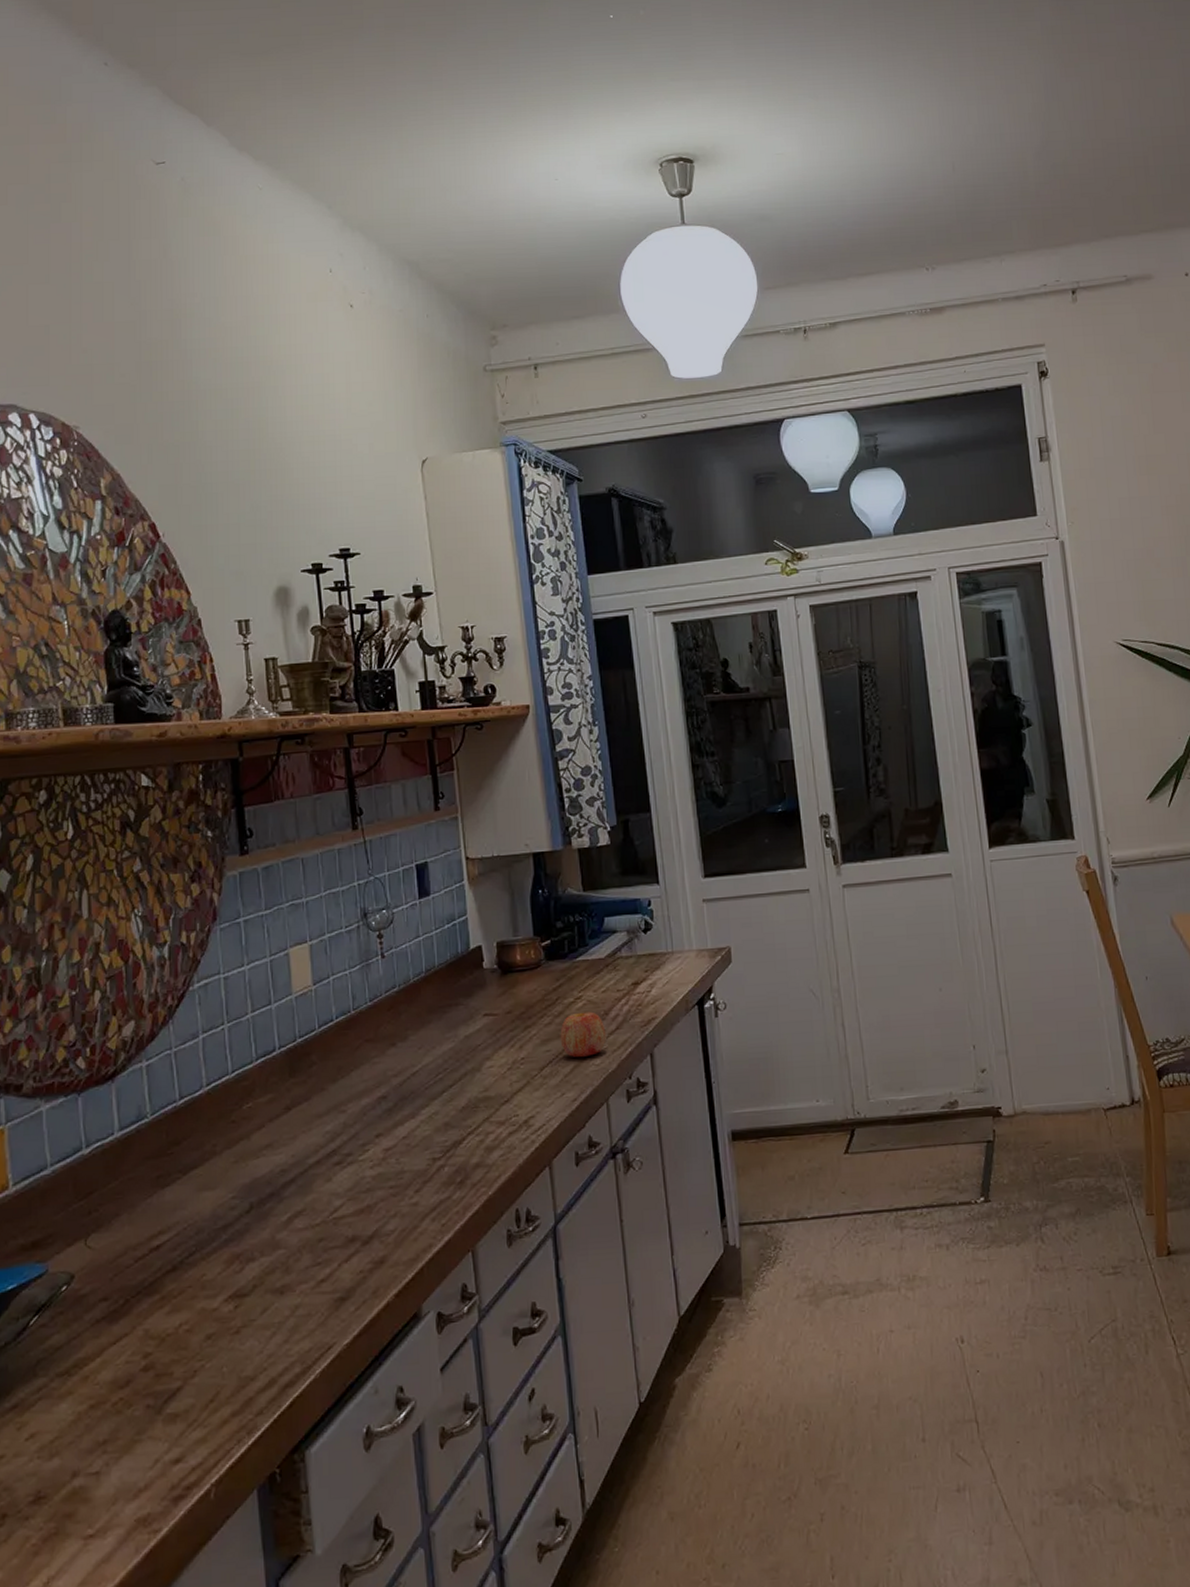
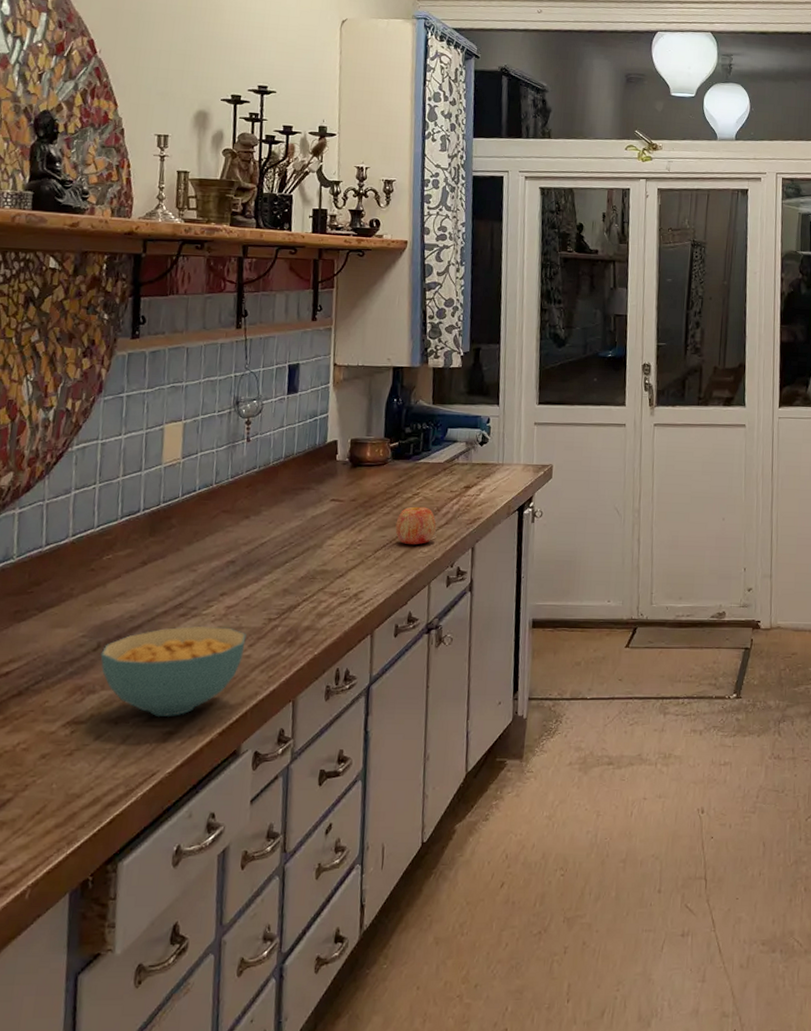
cereal bowl: none [255,1172,411,1281] -> present [100,626,246,716]

